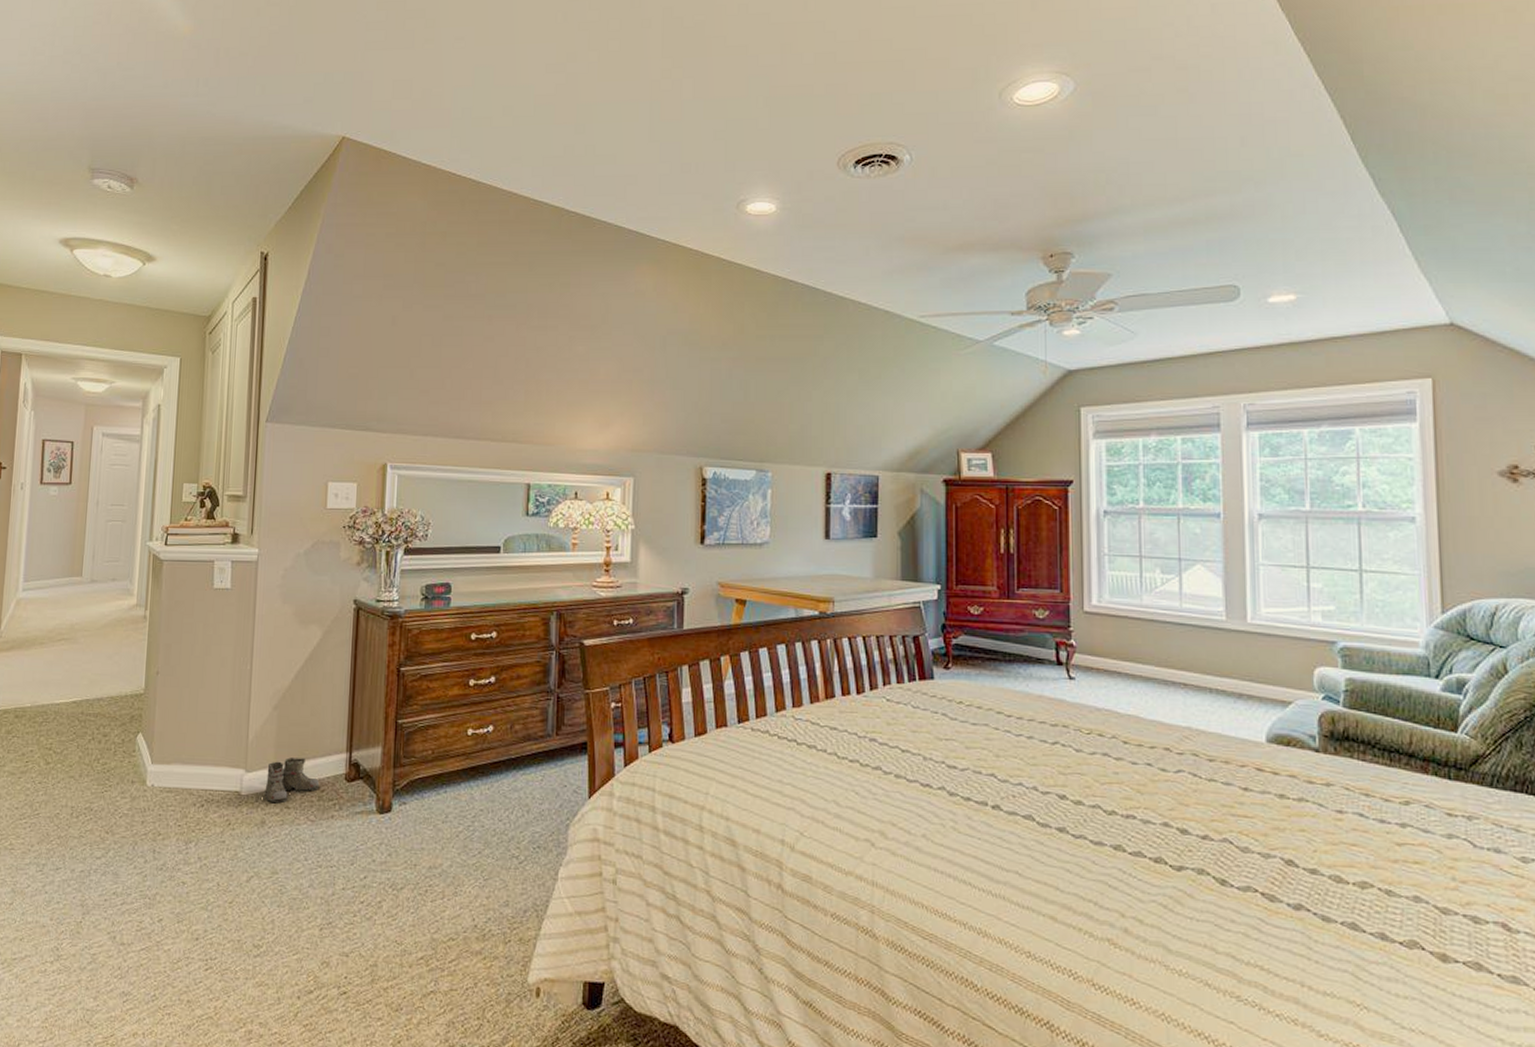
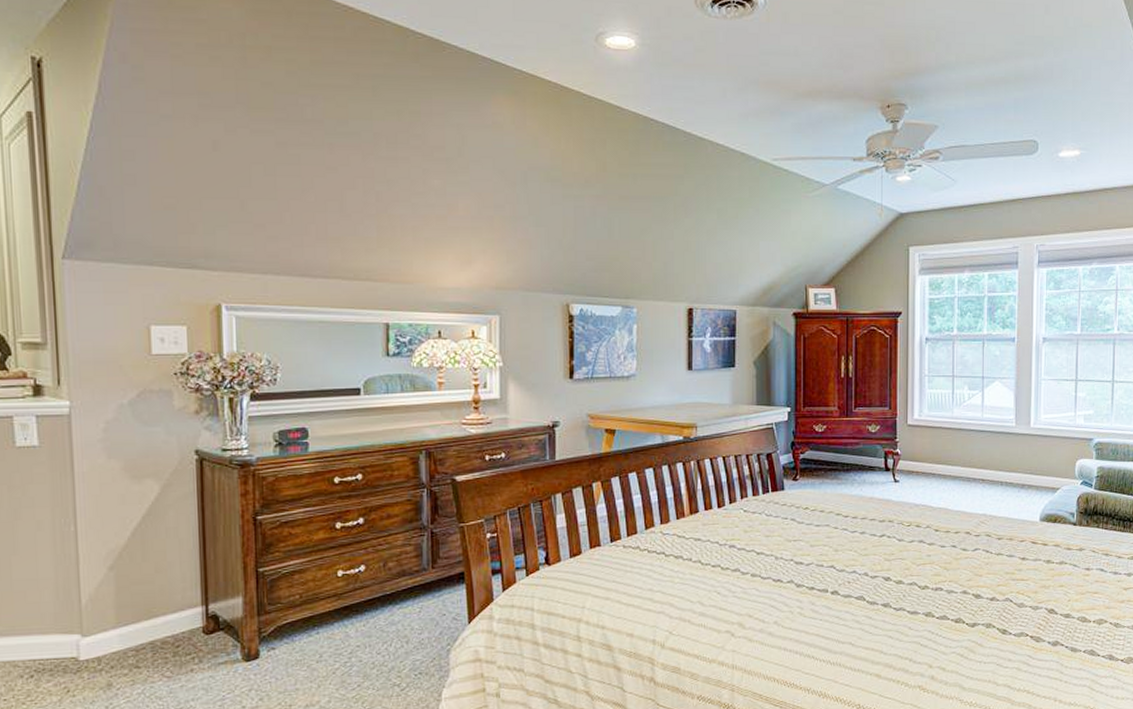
boots: present [256,757,320,804] -> none [99,616,174,665]

